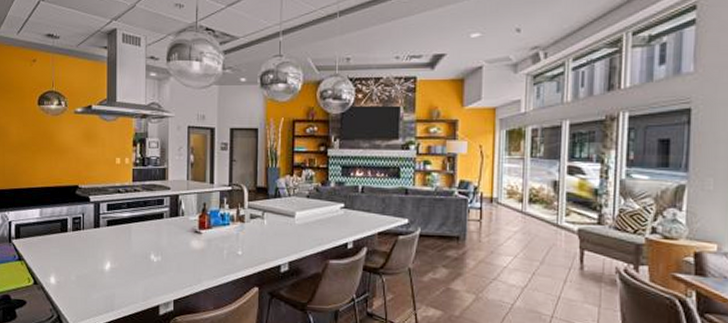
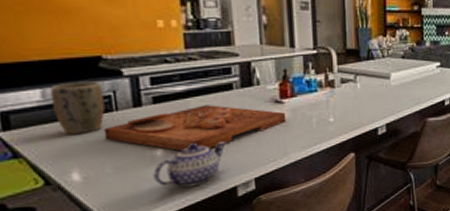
plant pot: none [46,205,77,247] -> present [50,81,105,135]
cutting board: none [73,230,203,269] -> present [103,105,287,151]
teapot: none [101,262,155,301] -> present [153,142,227,187]

